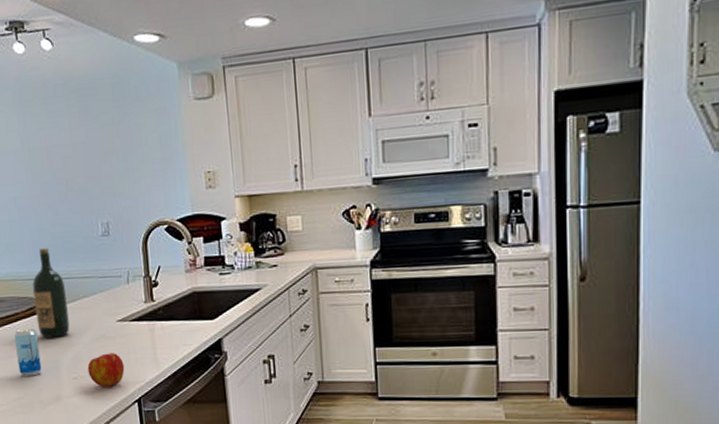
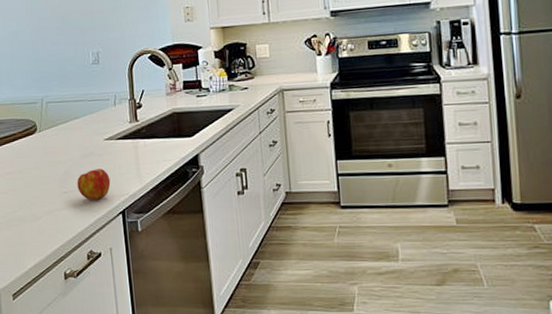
beverage can: present [14,328,42,376] -> none [11,147,35,192]
wine bottle: present [32,248,70,338] -> none [29,75,62,156]

